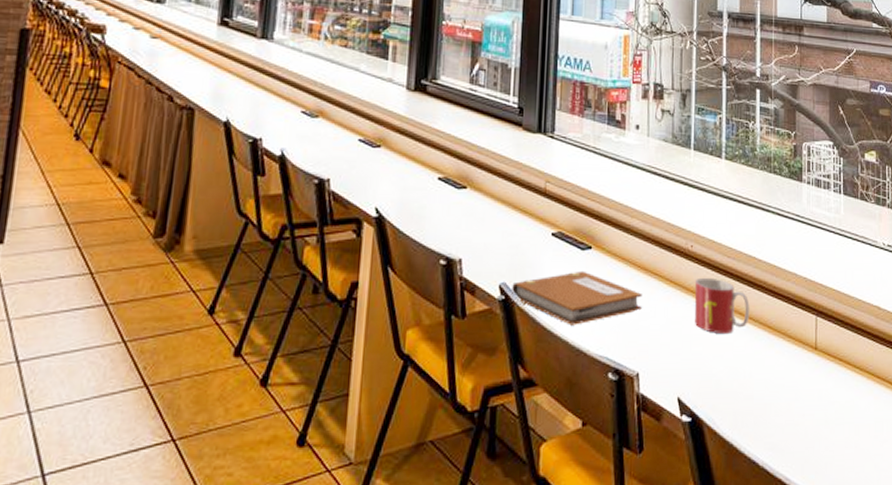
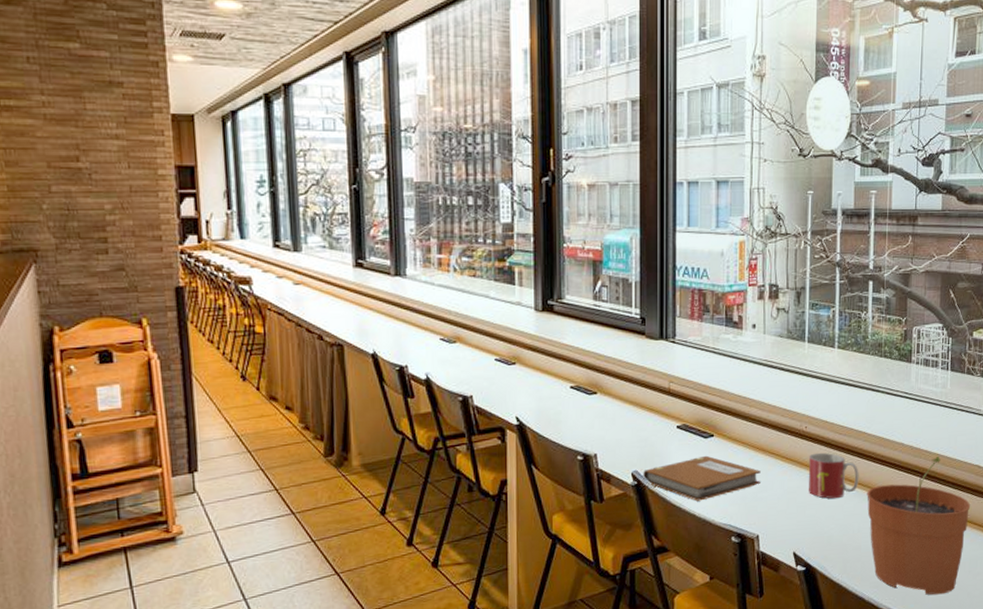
plant pot: none [758,291,872,465] -> present [867,455,971,595]

